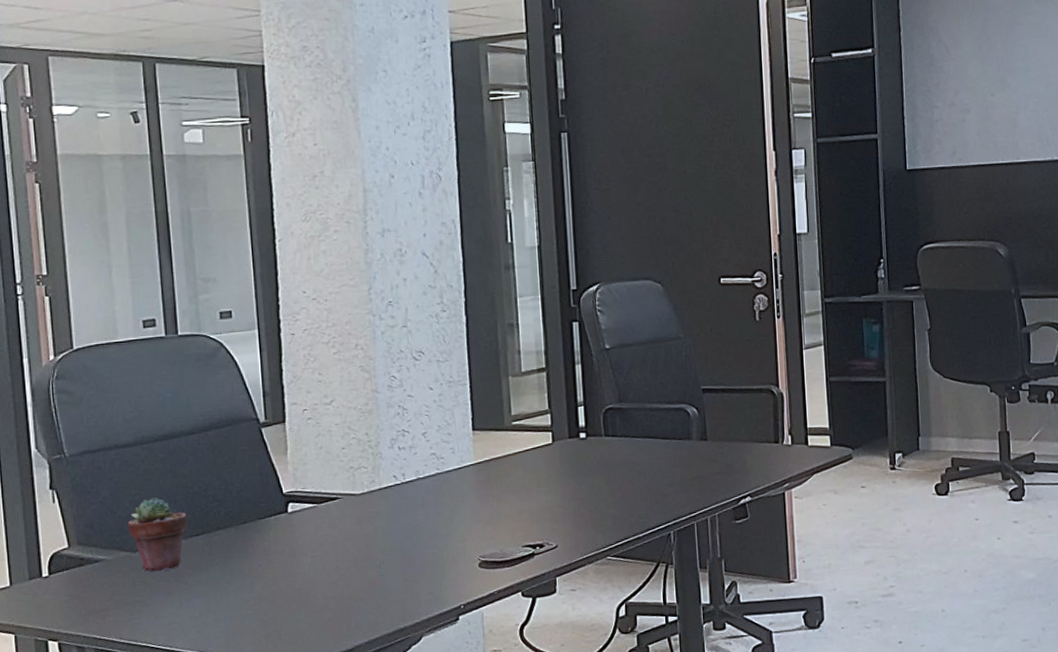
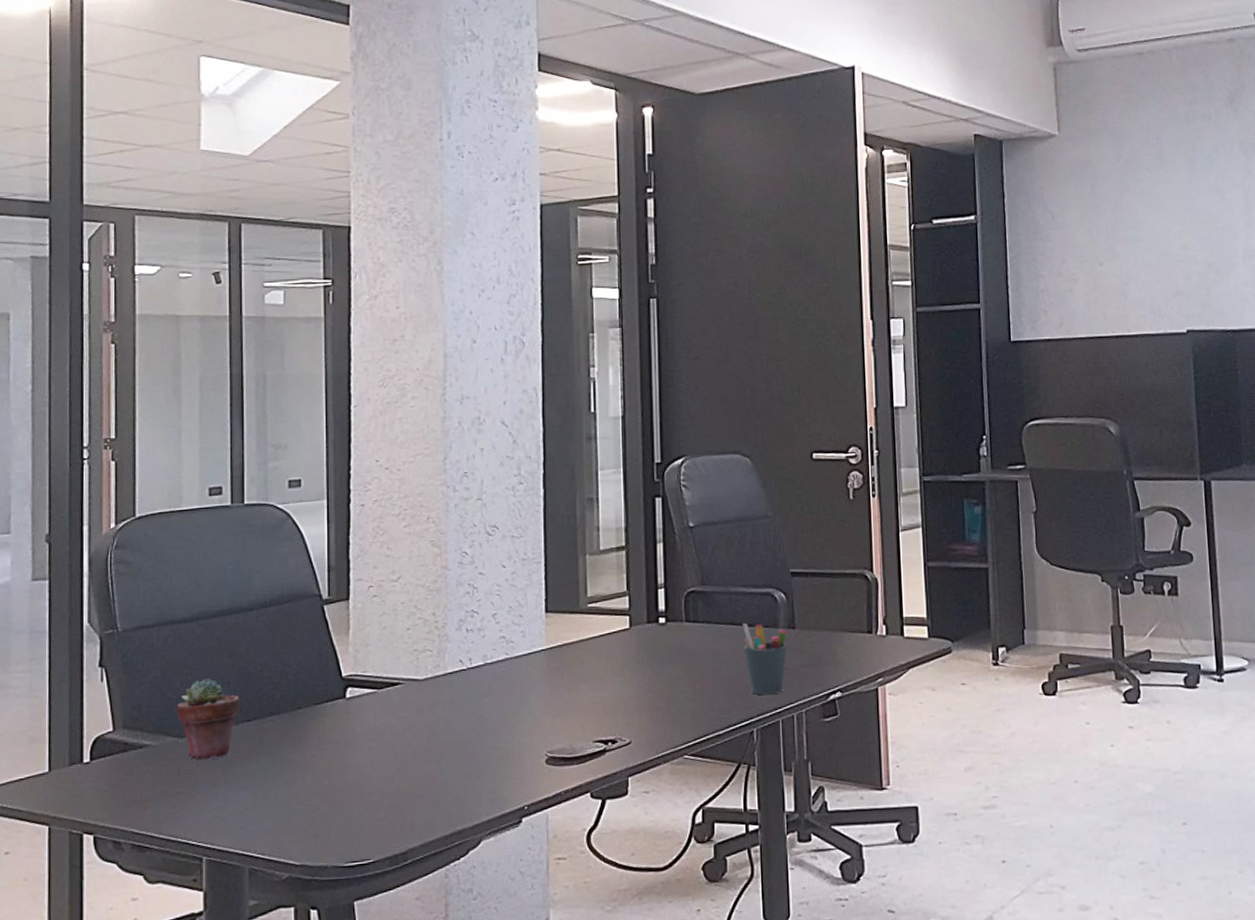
pen holder: none [658,437,701,501] -> present [742,624,788,695]

